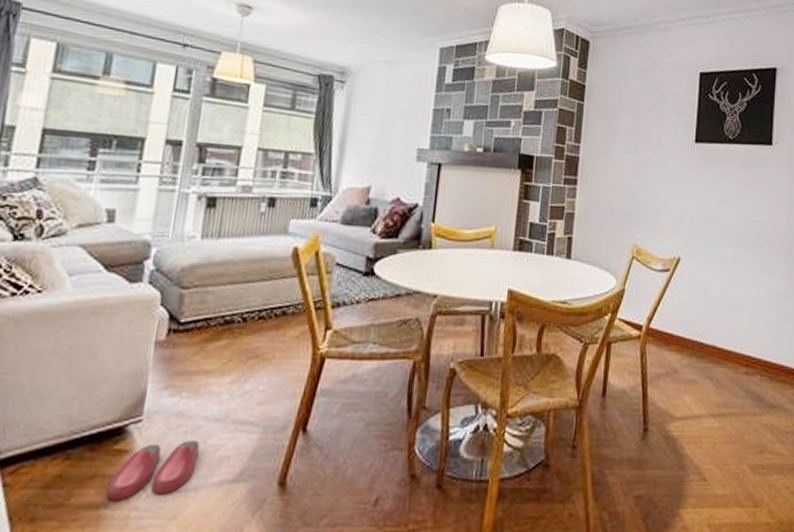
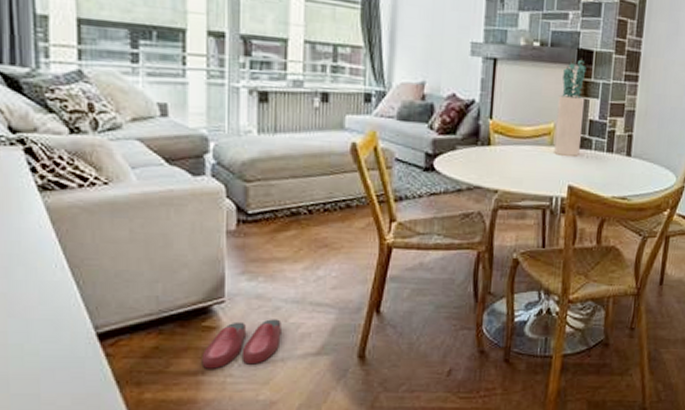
vase: none [494,162,527,261] -> present [554,58,587,158]

